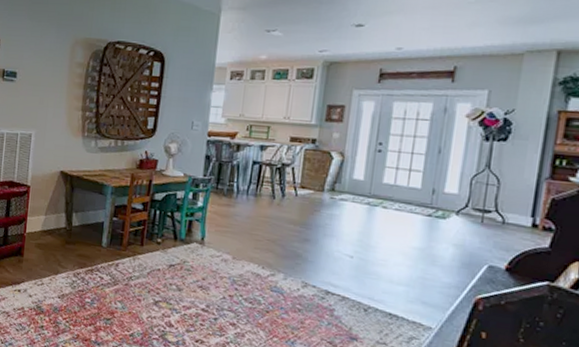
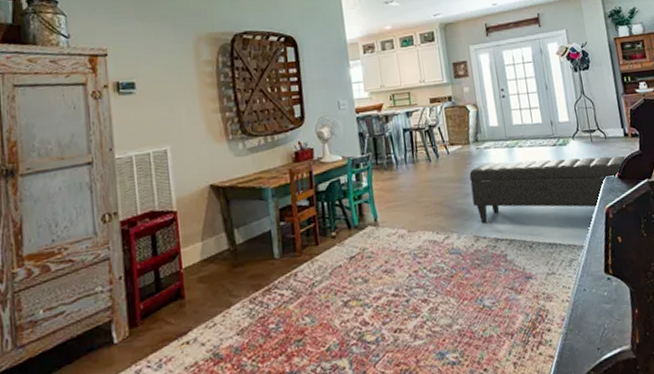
ottoman: none [310,215,527,293] -> present [469,156,627,224]

